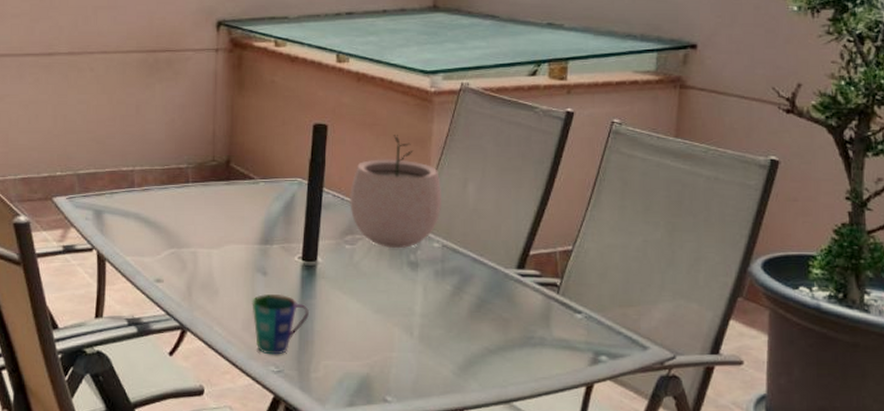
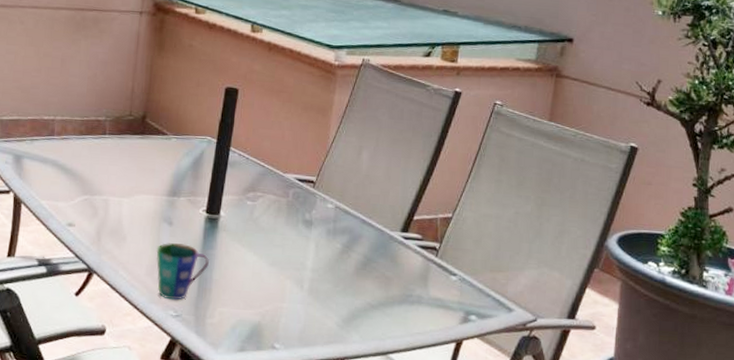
plant pot: present [350,135,442,248] -> none [253,102,339,207]

